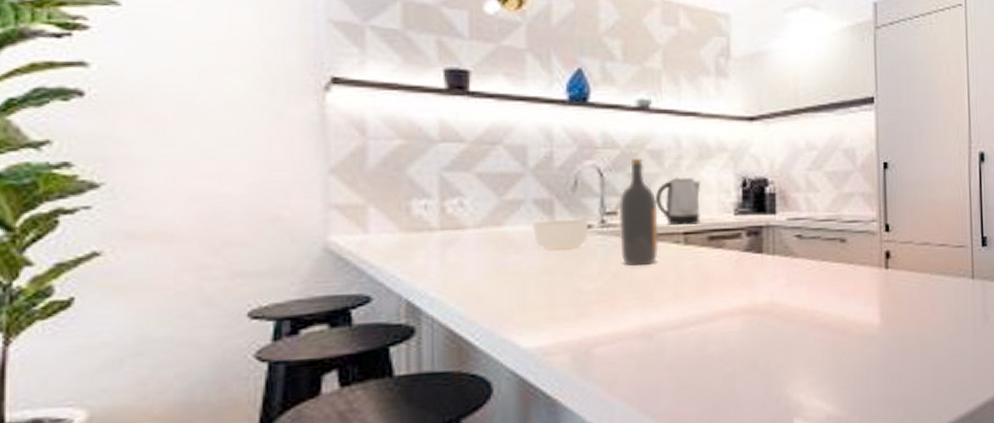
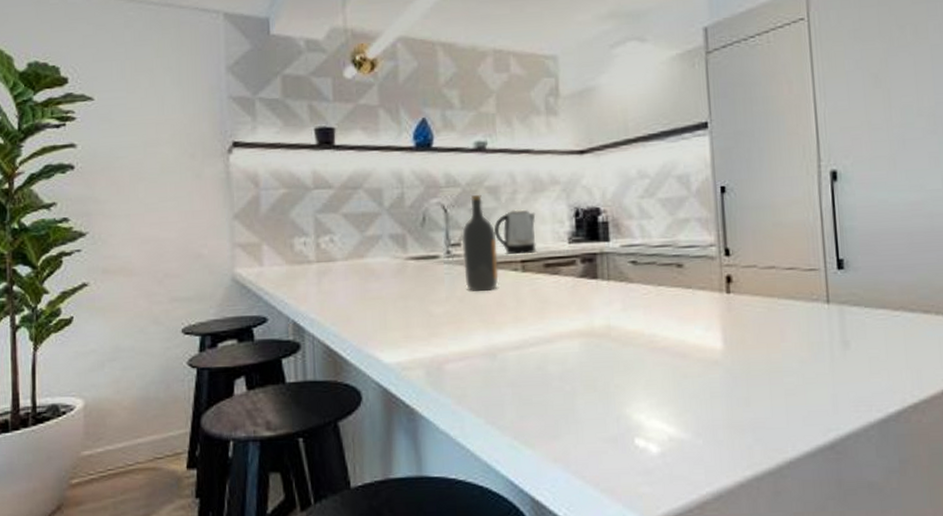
bowl: present [533,219,588,250] -> none [390,251,436,278]

